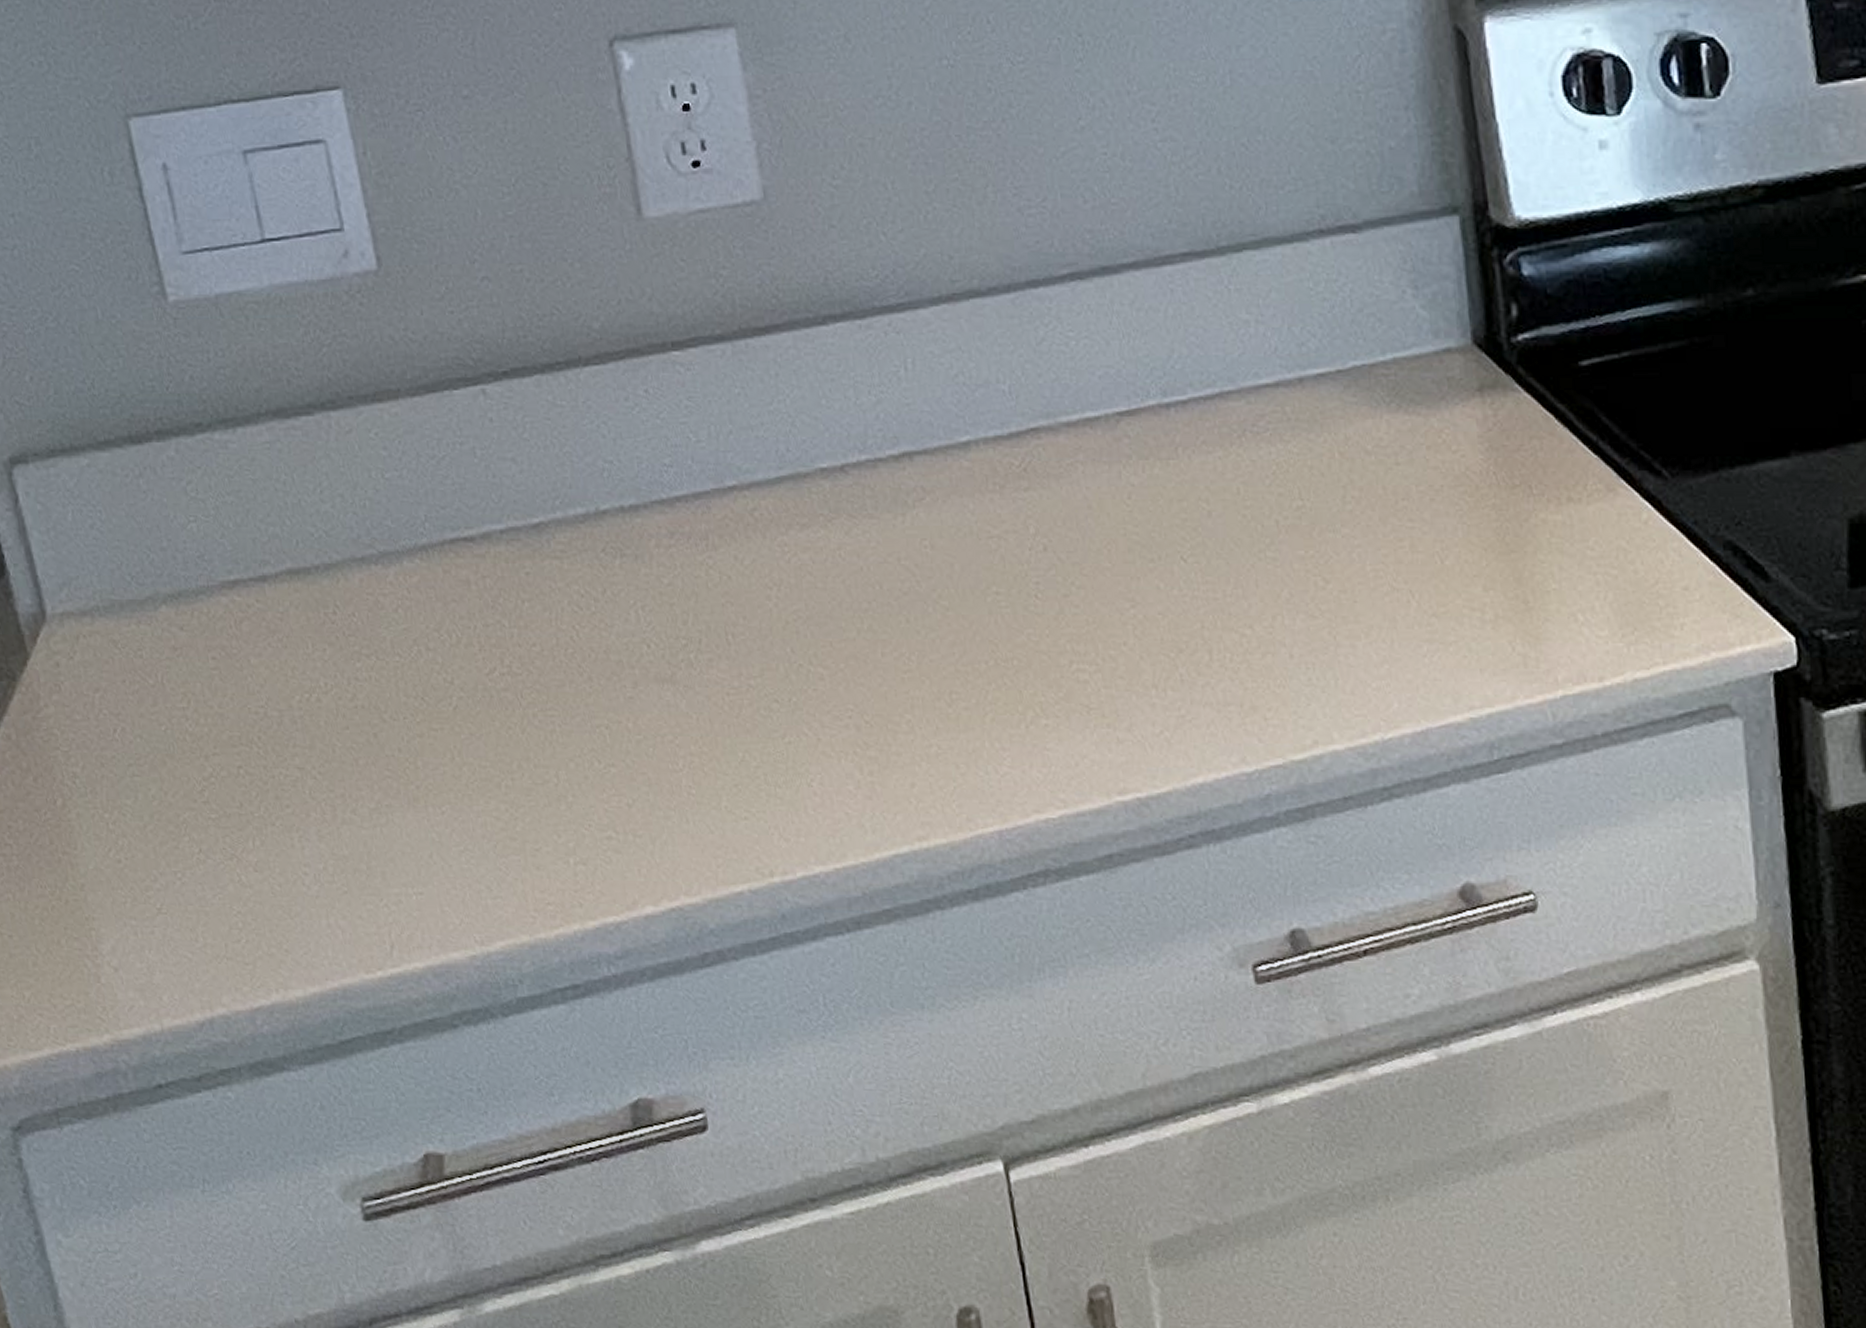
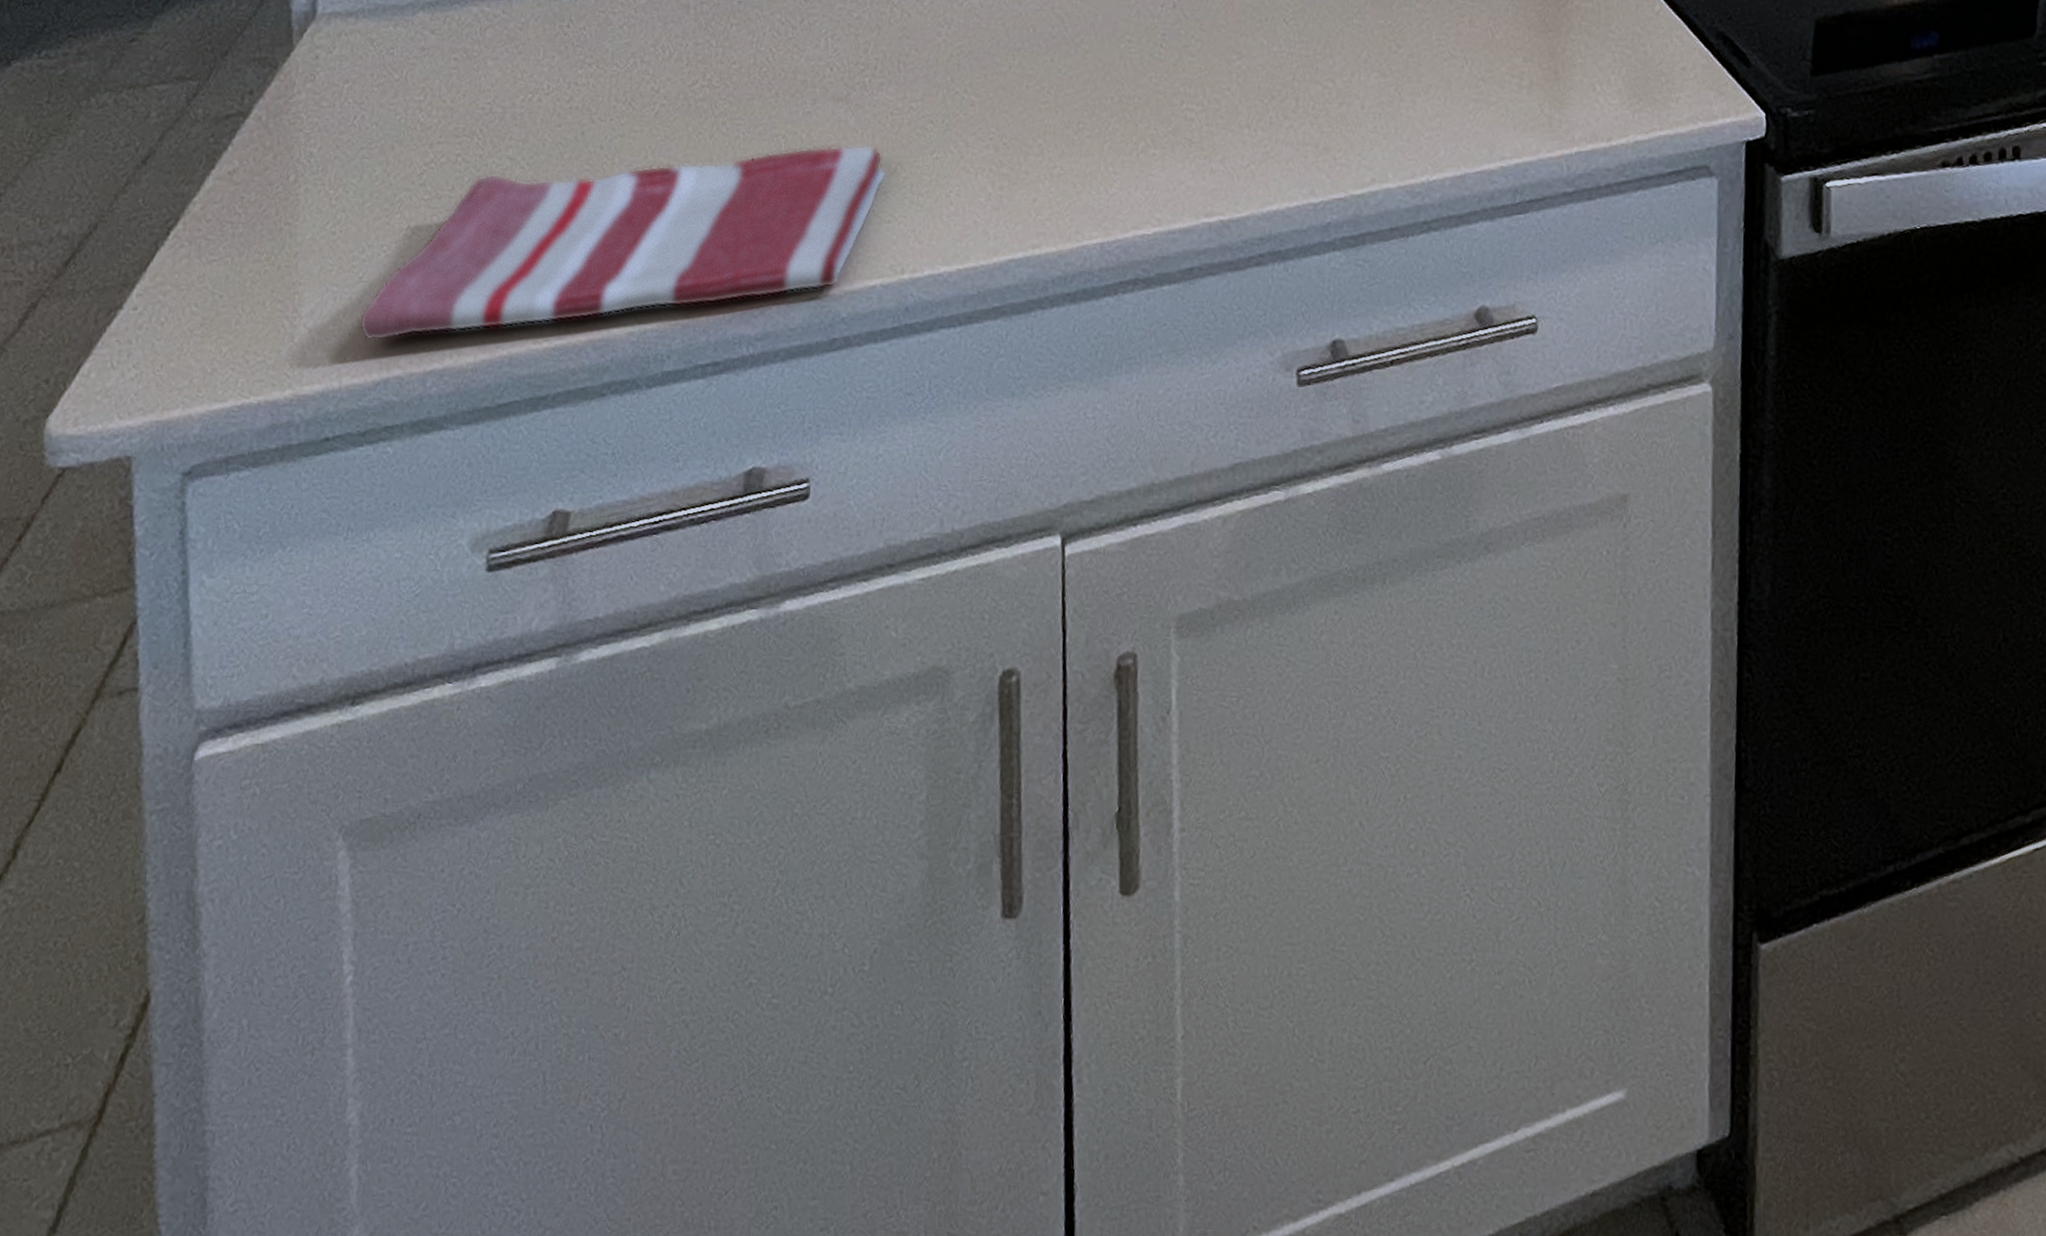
dish towel: none [167,732,735,979] -> present [359,144,887,342]

